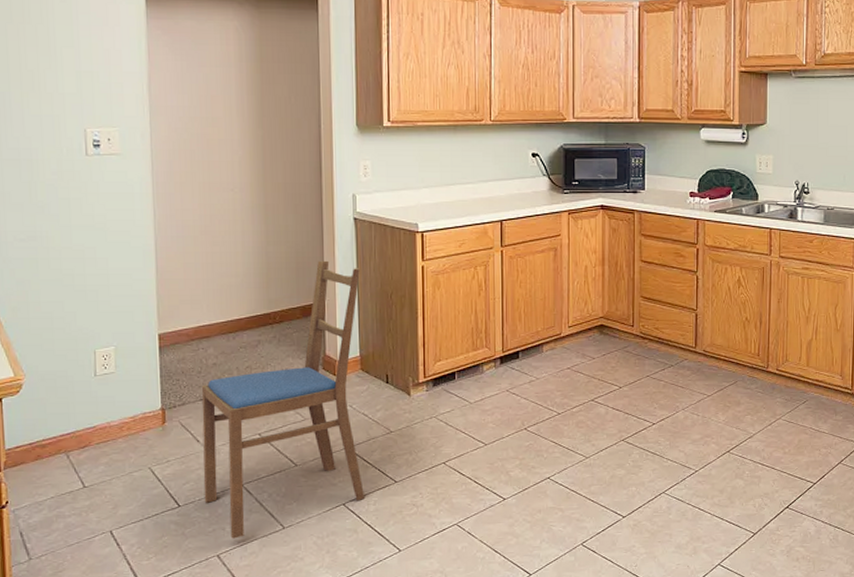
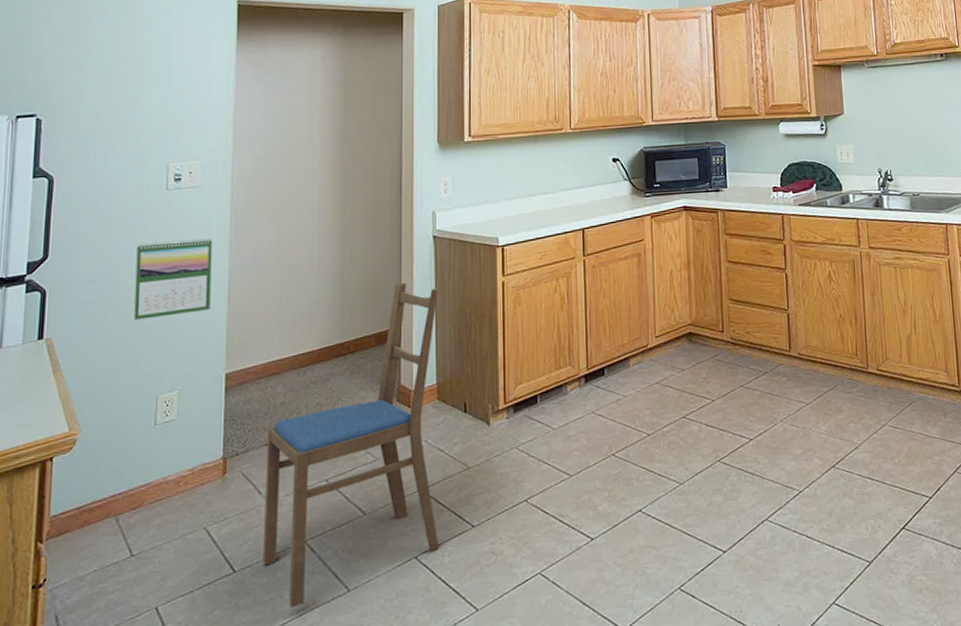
calendar: none [62,204,139,279] -> present [134,238,213,320]

